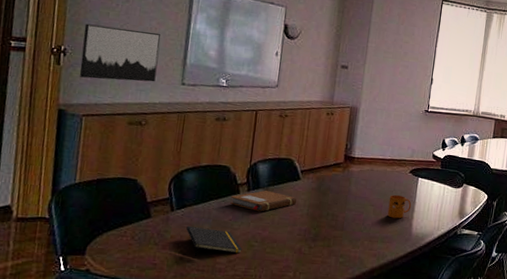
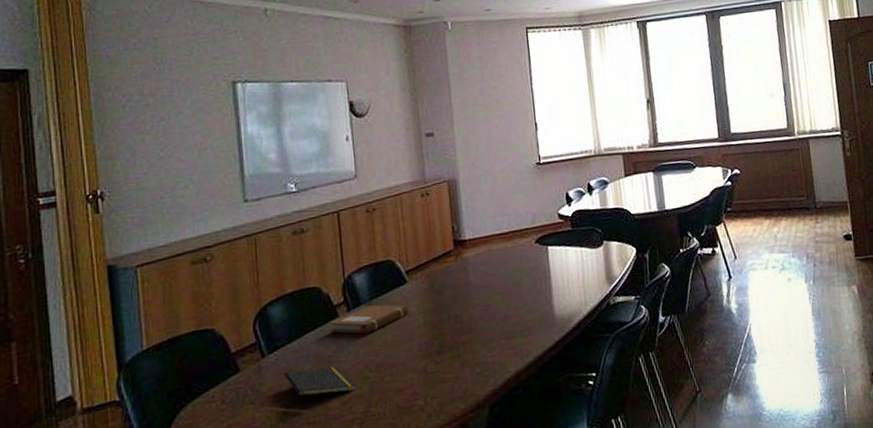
wall art: present [79,23,160,82] -> none [119,149,213,222]
mug: present [387,194,412,219] -> none [518,273,548,304]

